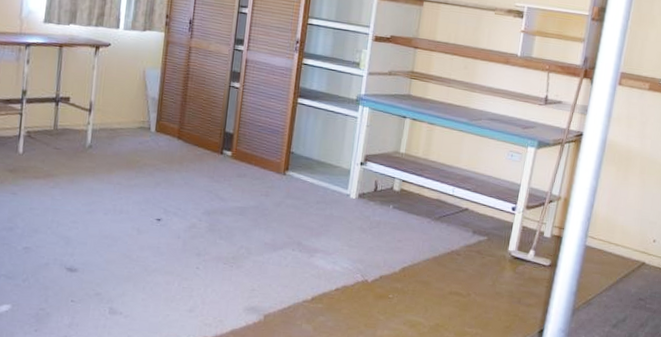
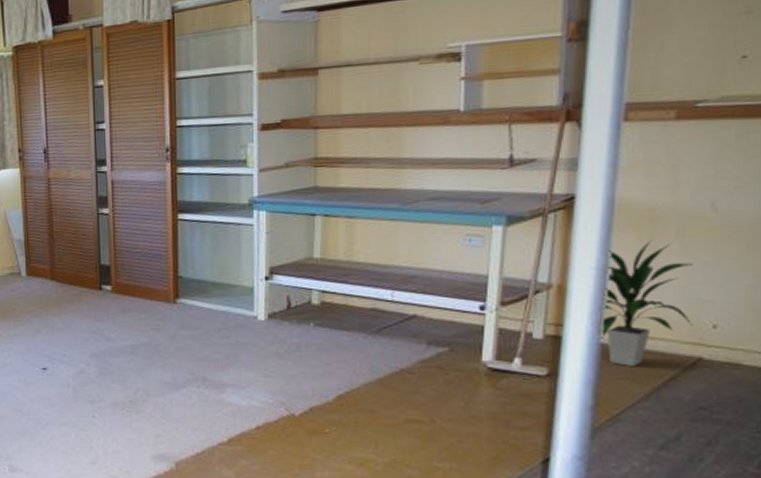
indoor plant: none [587,173,647,264] -> present [601,240,694,366]

